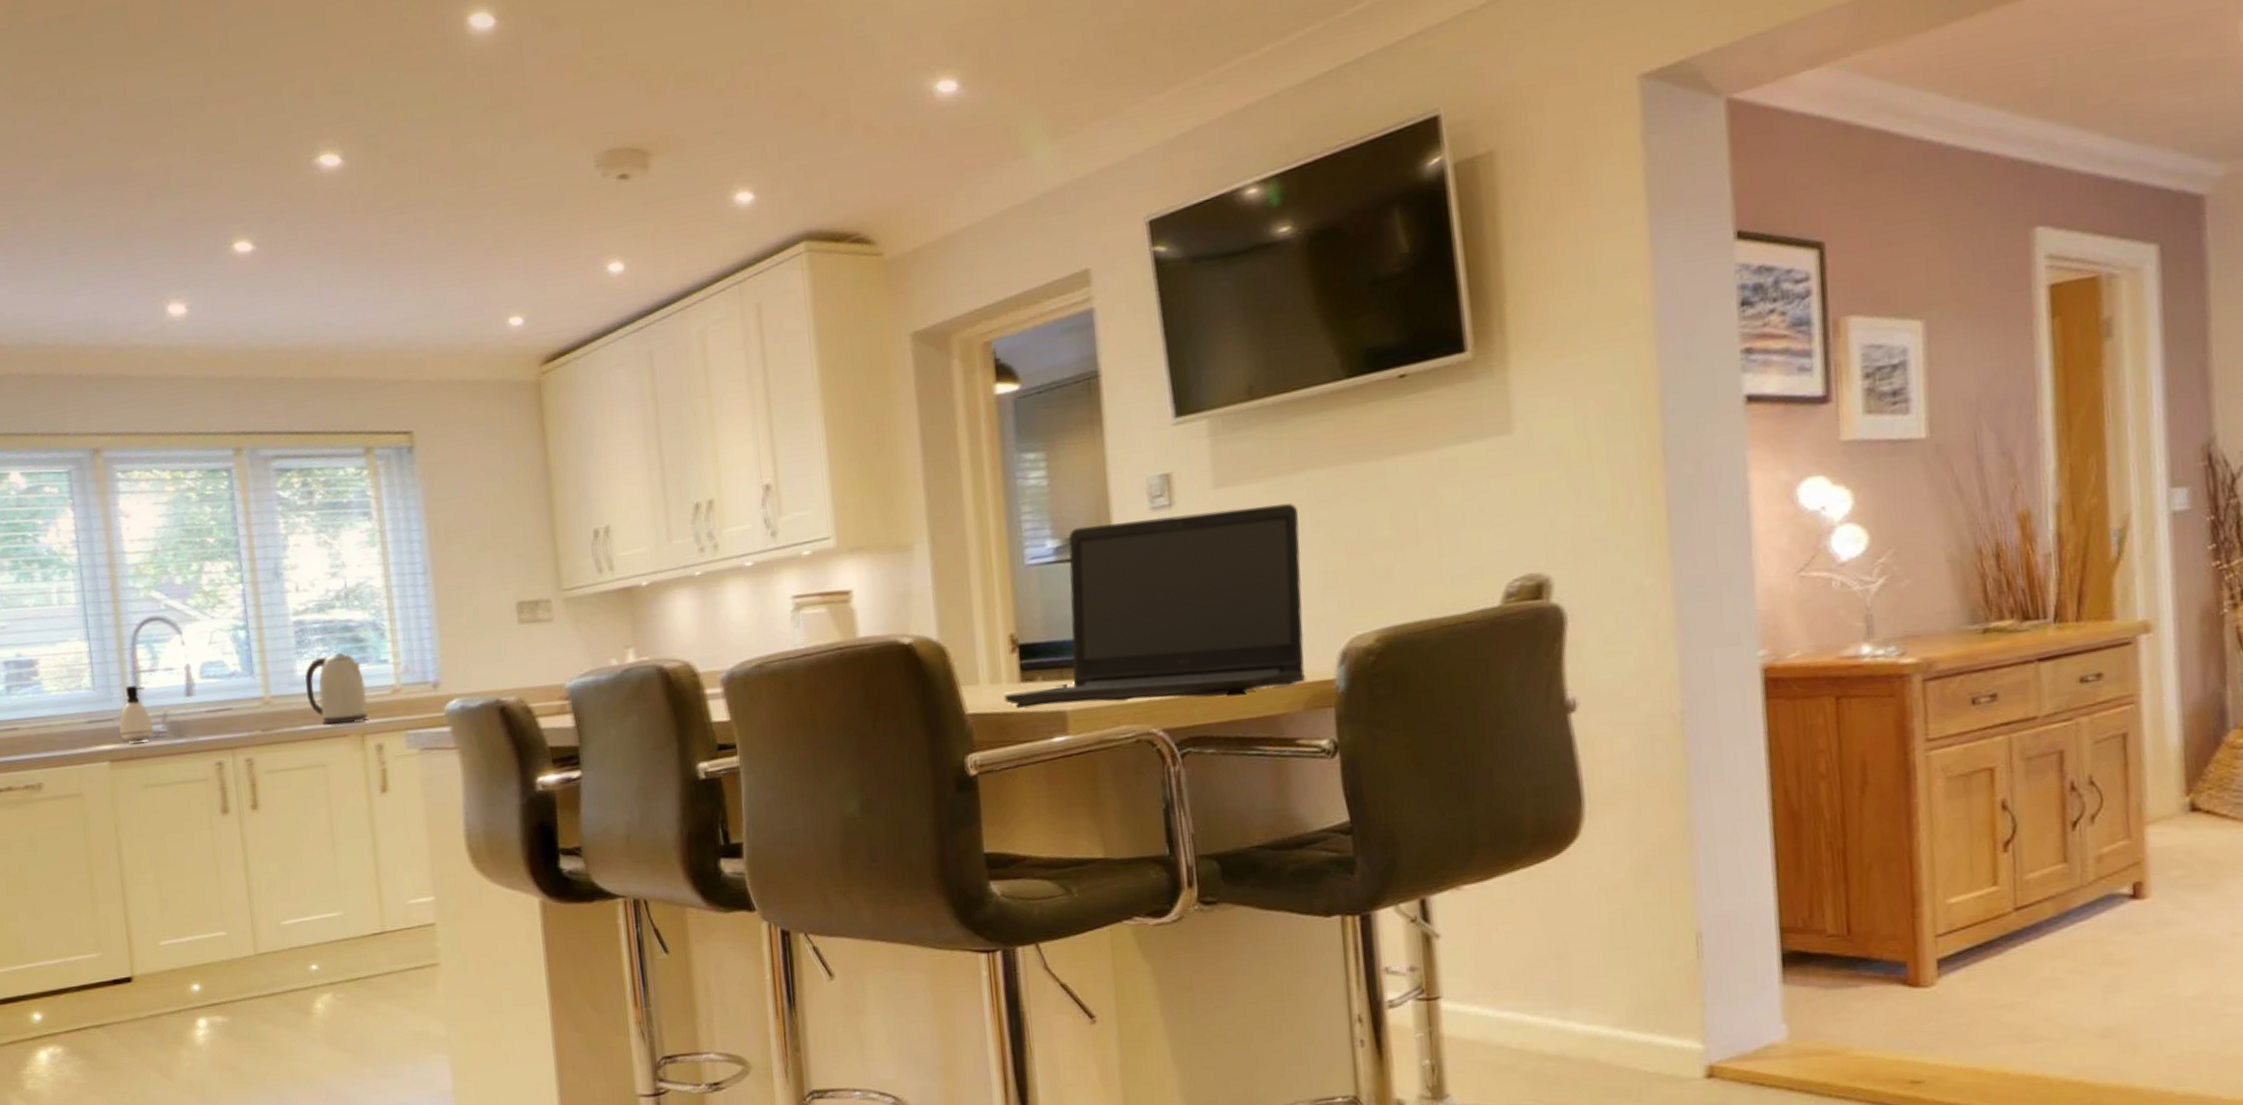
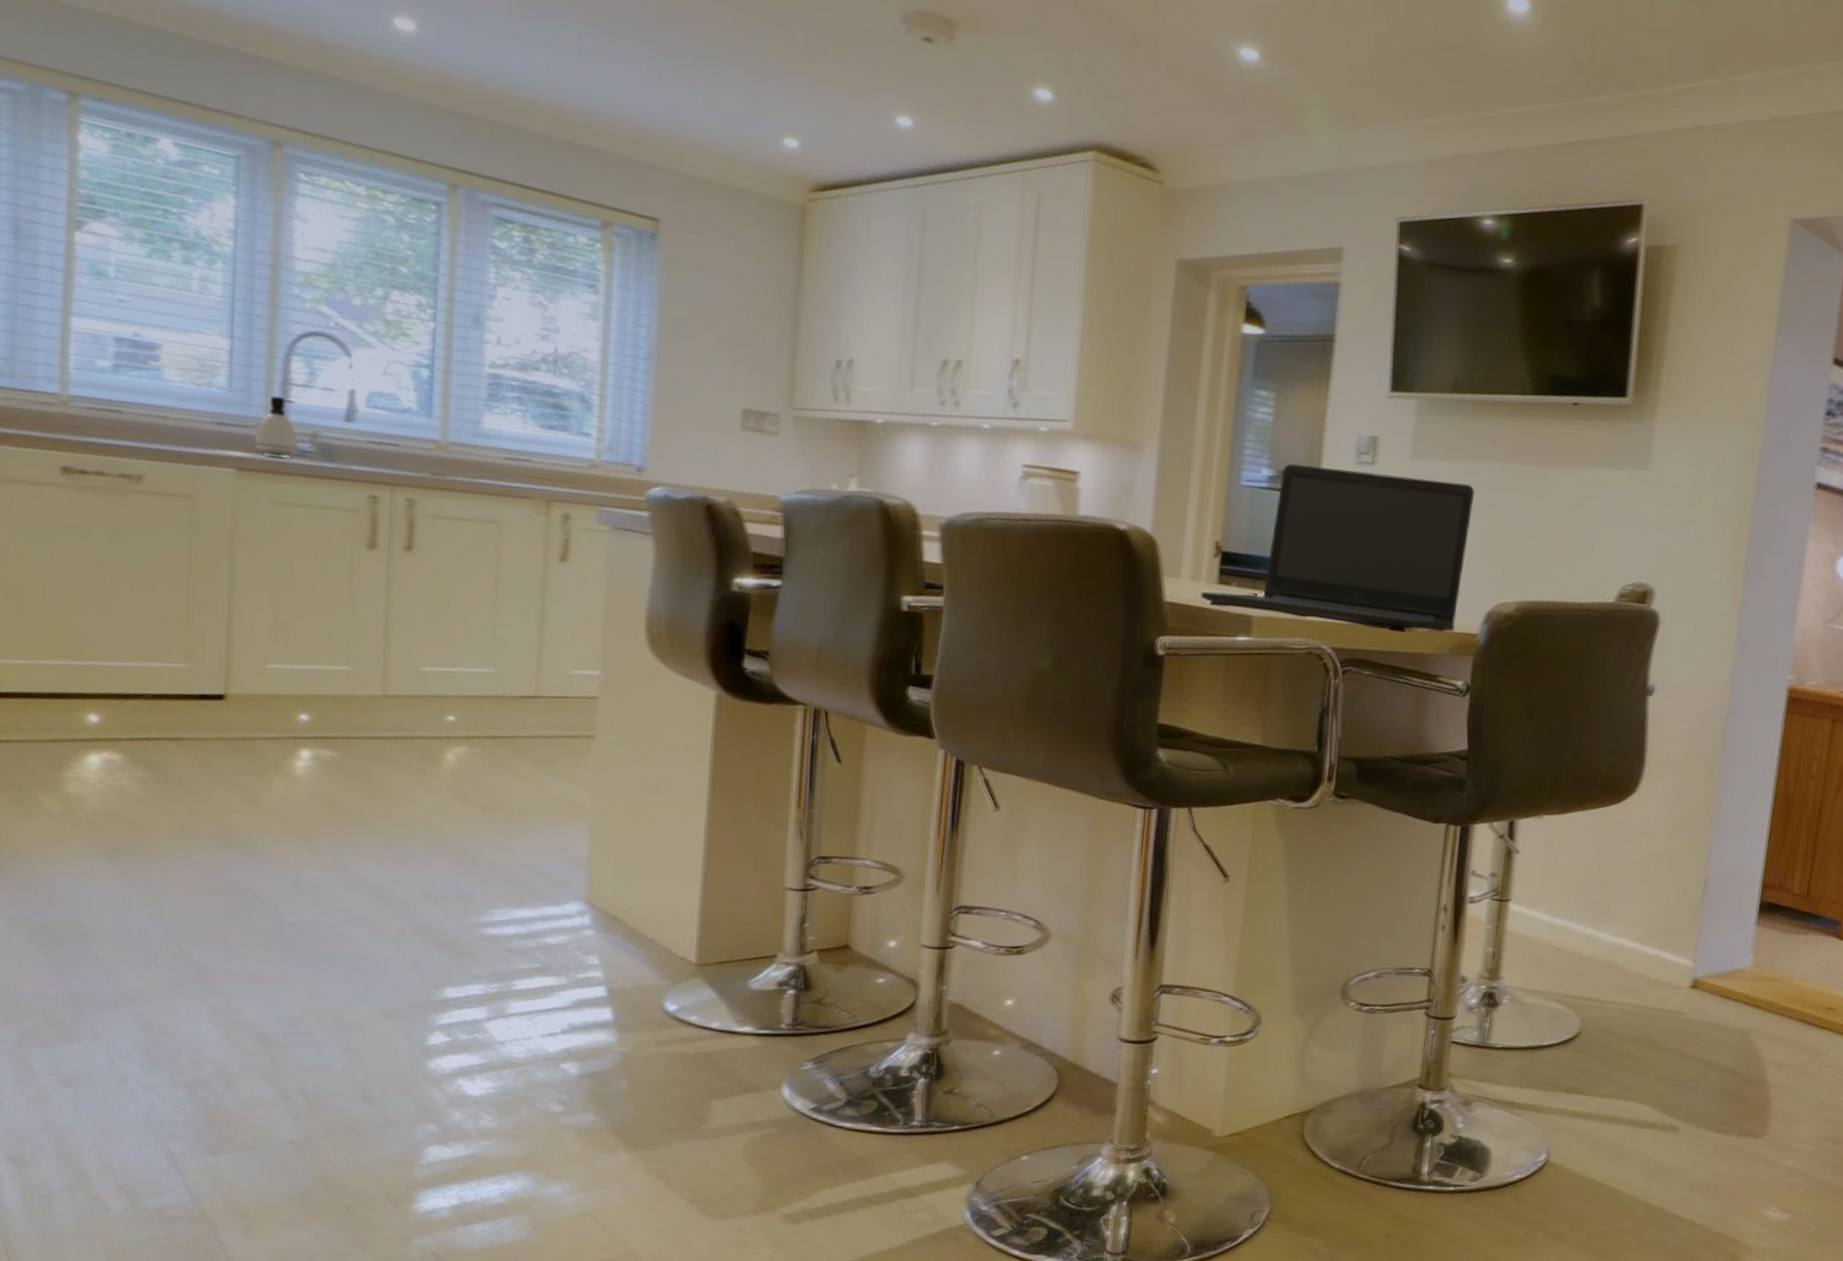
kettle: present [305,653,368,725] -> none [491,414,561,488]

